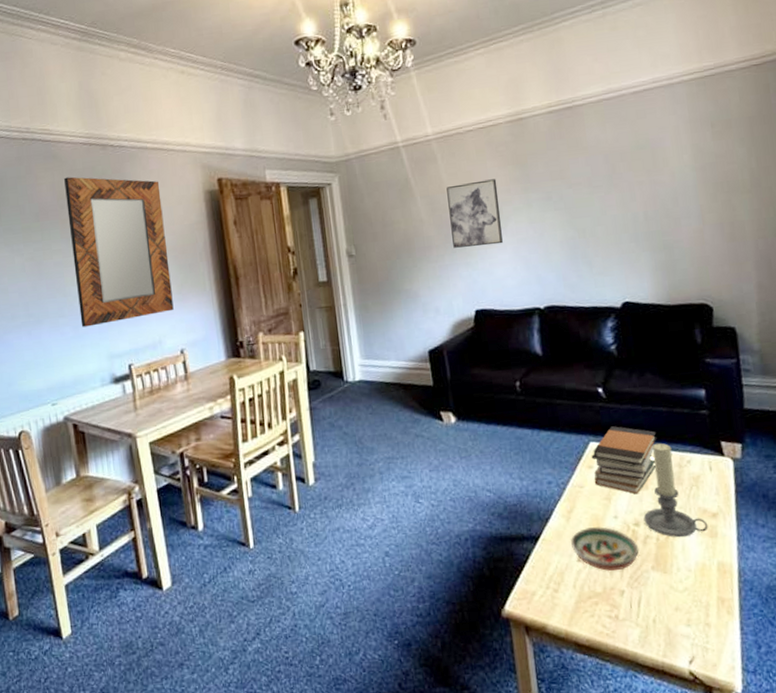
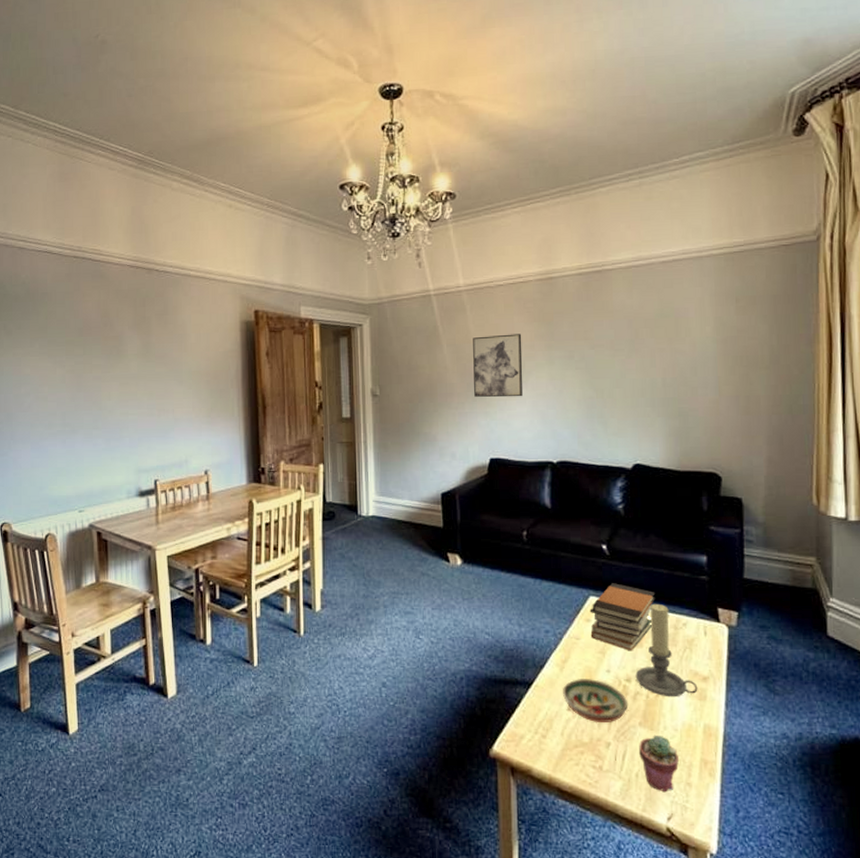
home mirror: present [64,177,174,327] -> none [110,296,202,441]
potted succulent: none [653,577,696,636] -> present [638,734,679,793]

